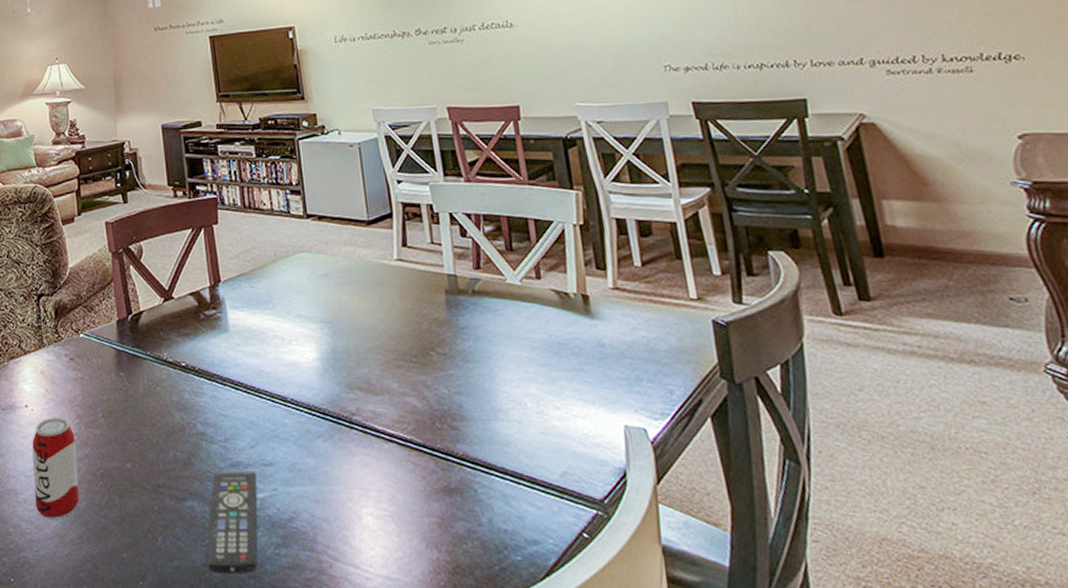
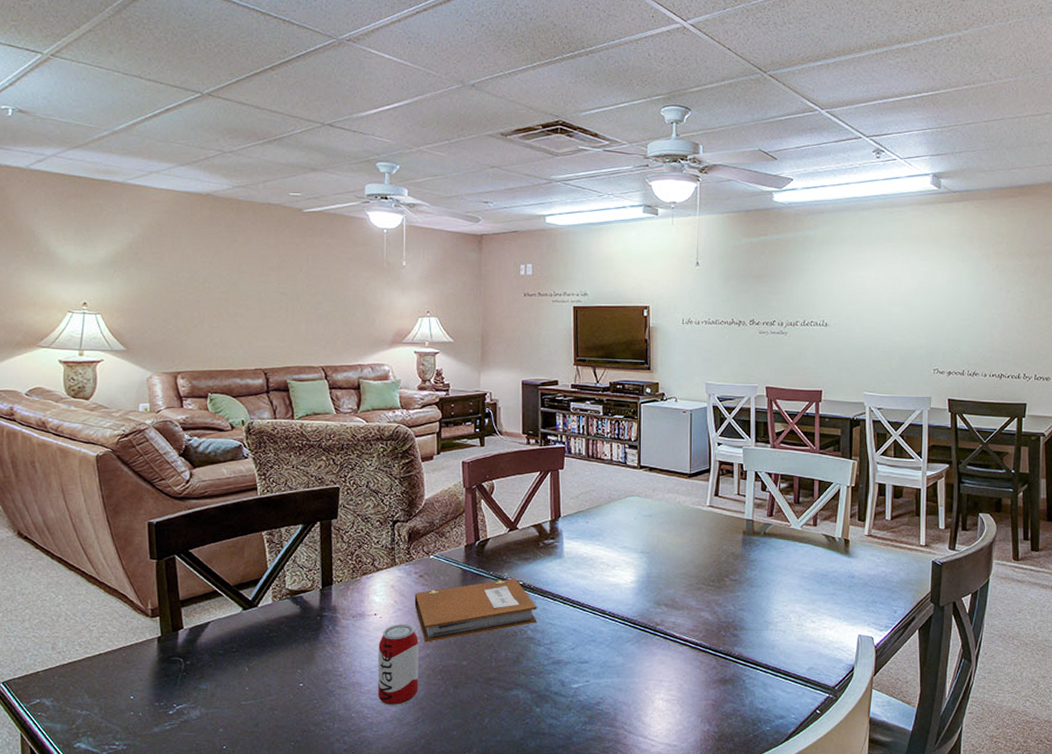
notebook: none [66,359,206,440] -> present [414,578,537,642]
remote control: present [207,472,258,574] -> none [525,668,574,745]

